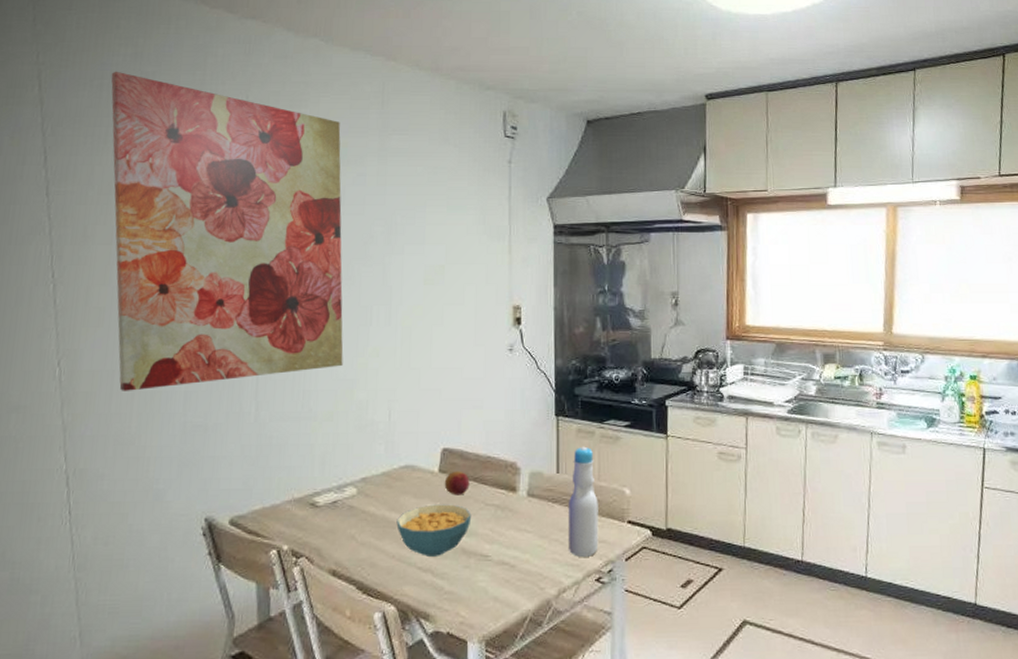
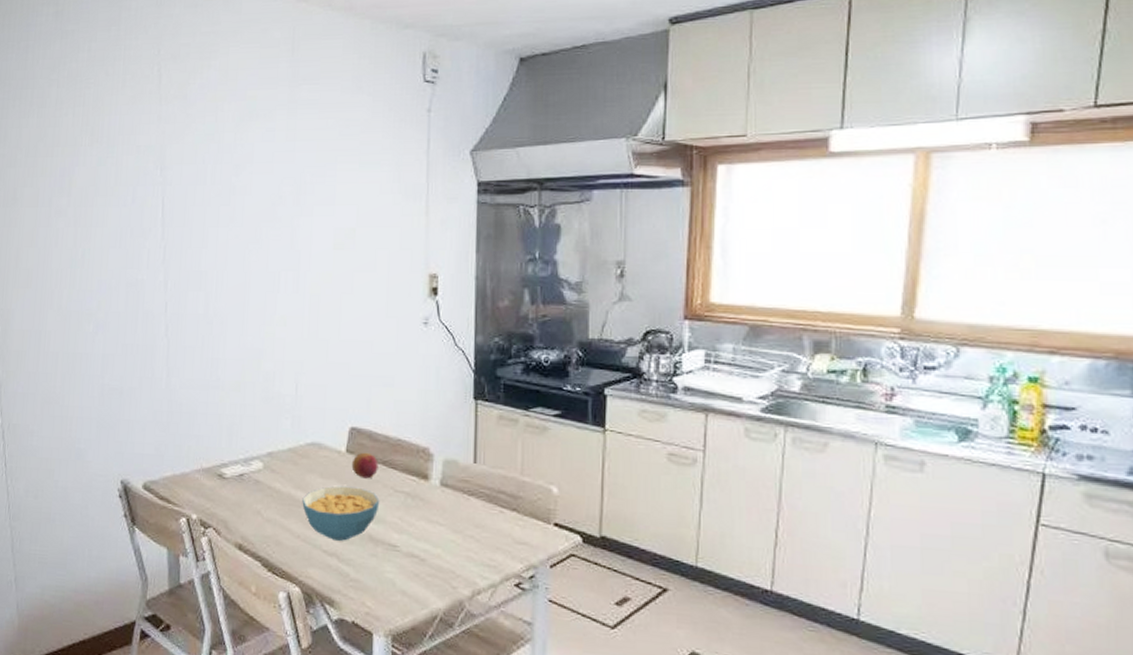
wall art: present [111,71,344,391] -> none [35,31,251,352]
bottle: present [568,446,599,557] -> none [484,435,521,559]

